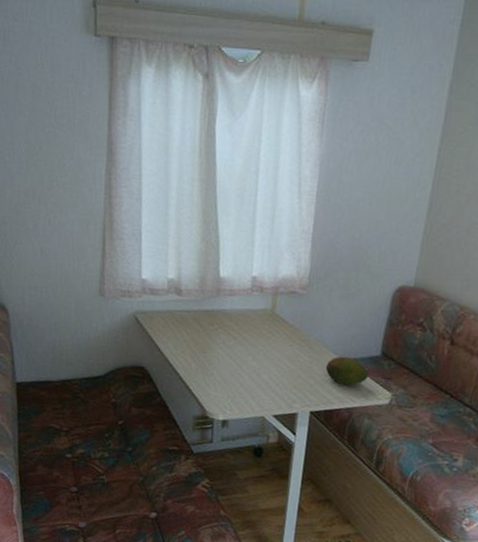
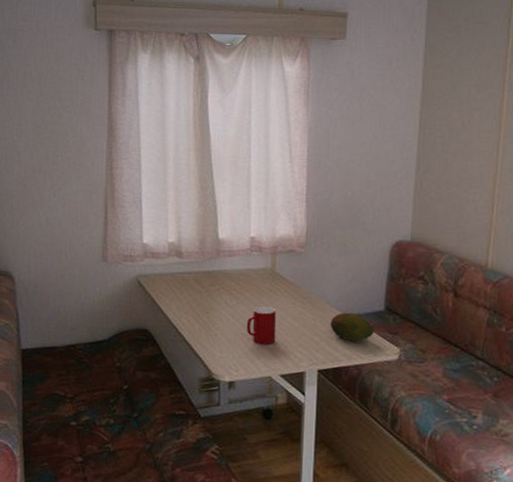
cup: none [242,348,274,386] -> present [246,307,277,345]

